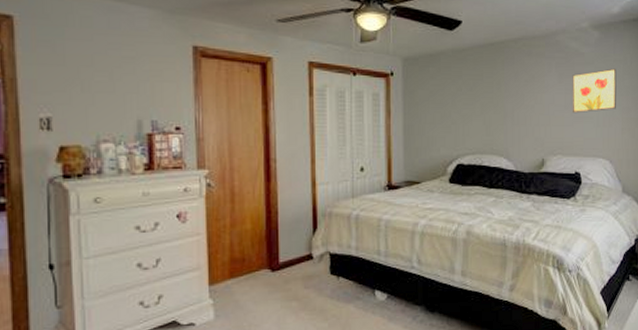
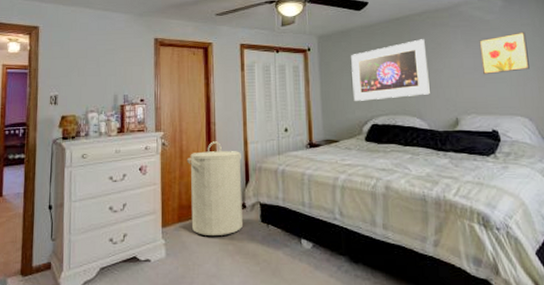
laundry hamper: none [239,182,309,292] -> present [186,141,242,235]
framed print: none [439,69,519,138] -> present [351,39,430,101]

